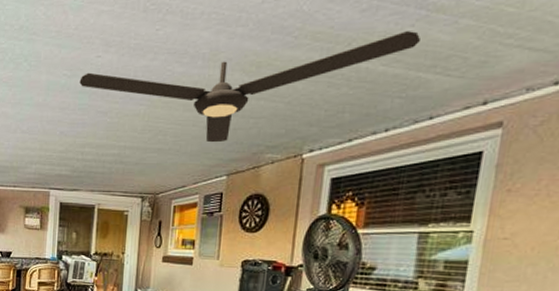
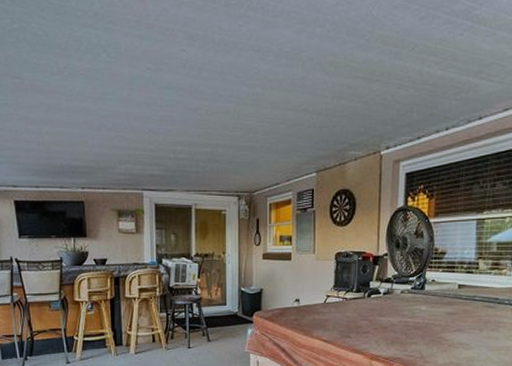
ceiling fan: present [79,31,420,143] -> none [165,40,468,141]

